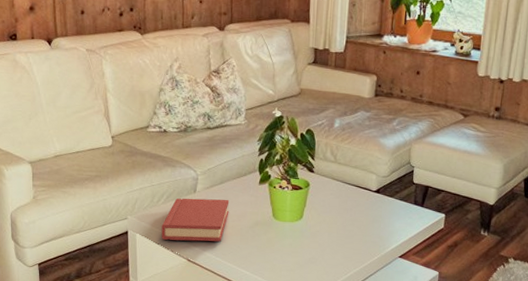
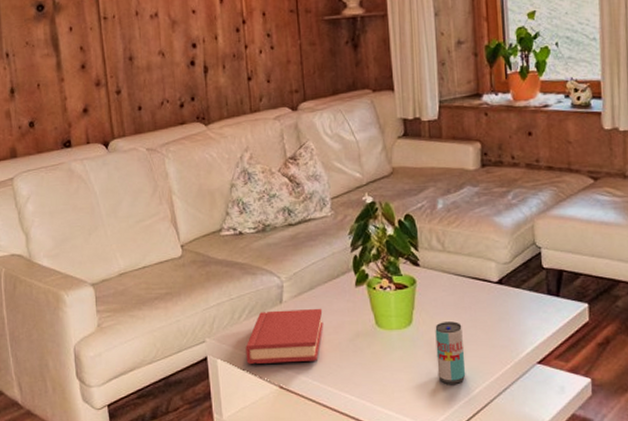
beverage can: none [318,219,343,268] -> present [435,321,466,384]

